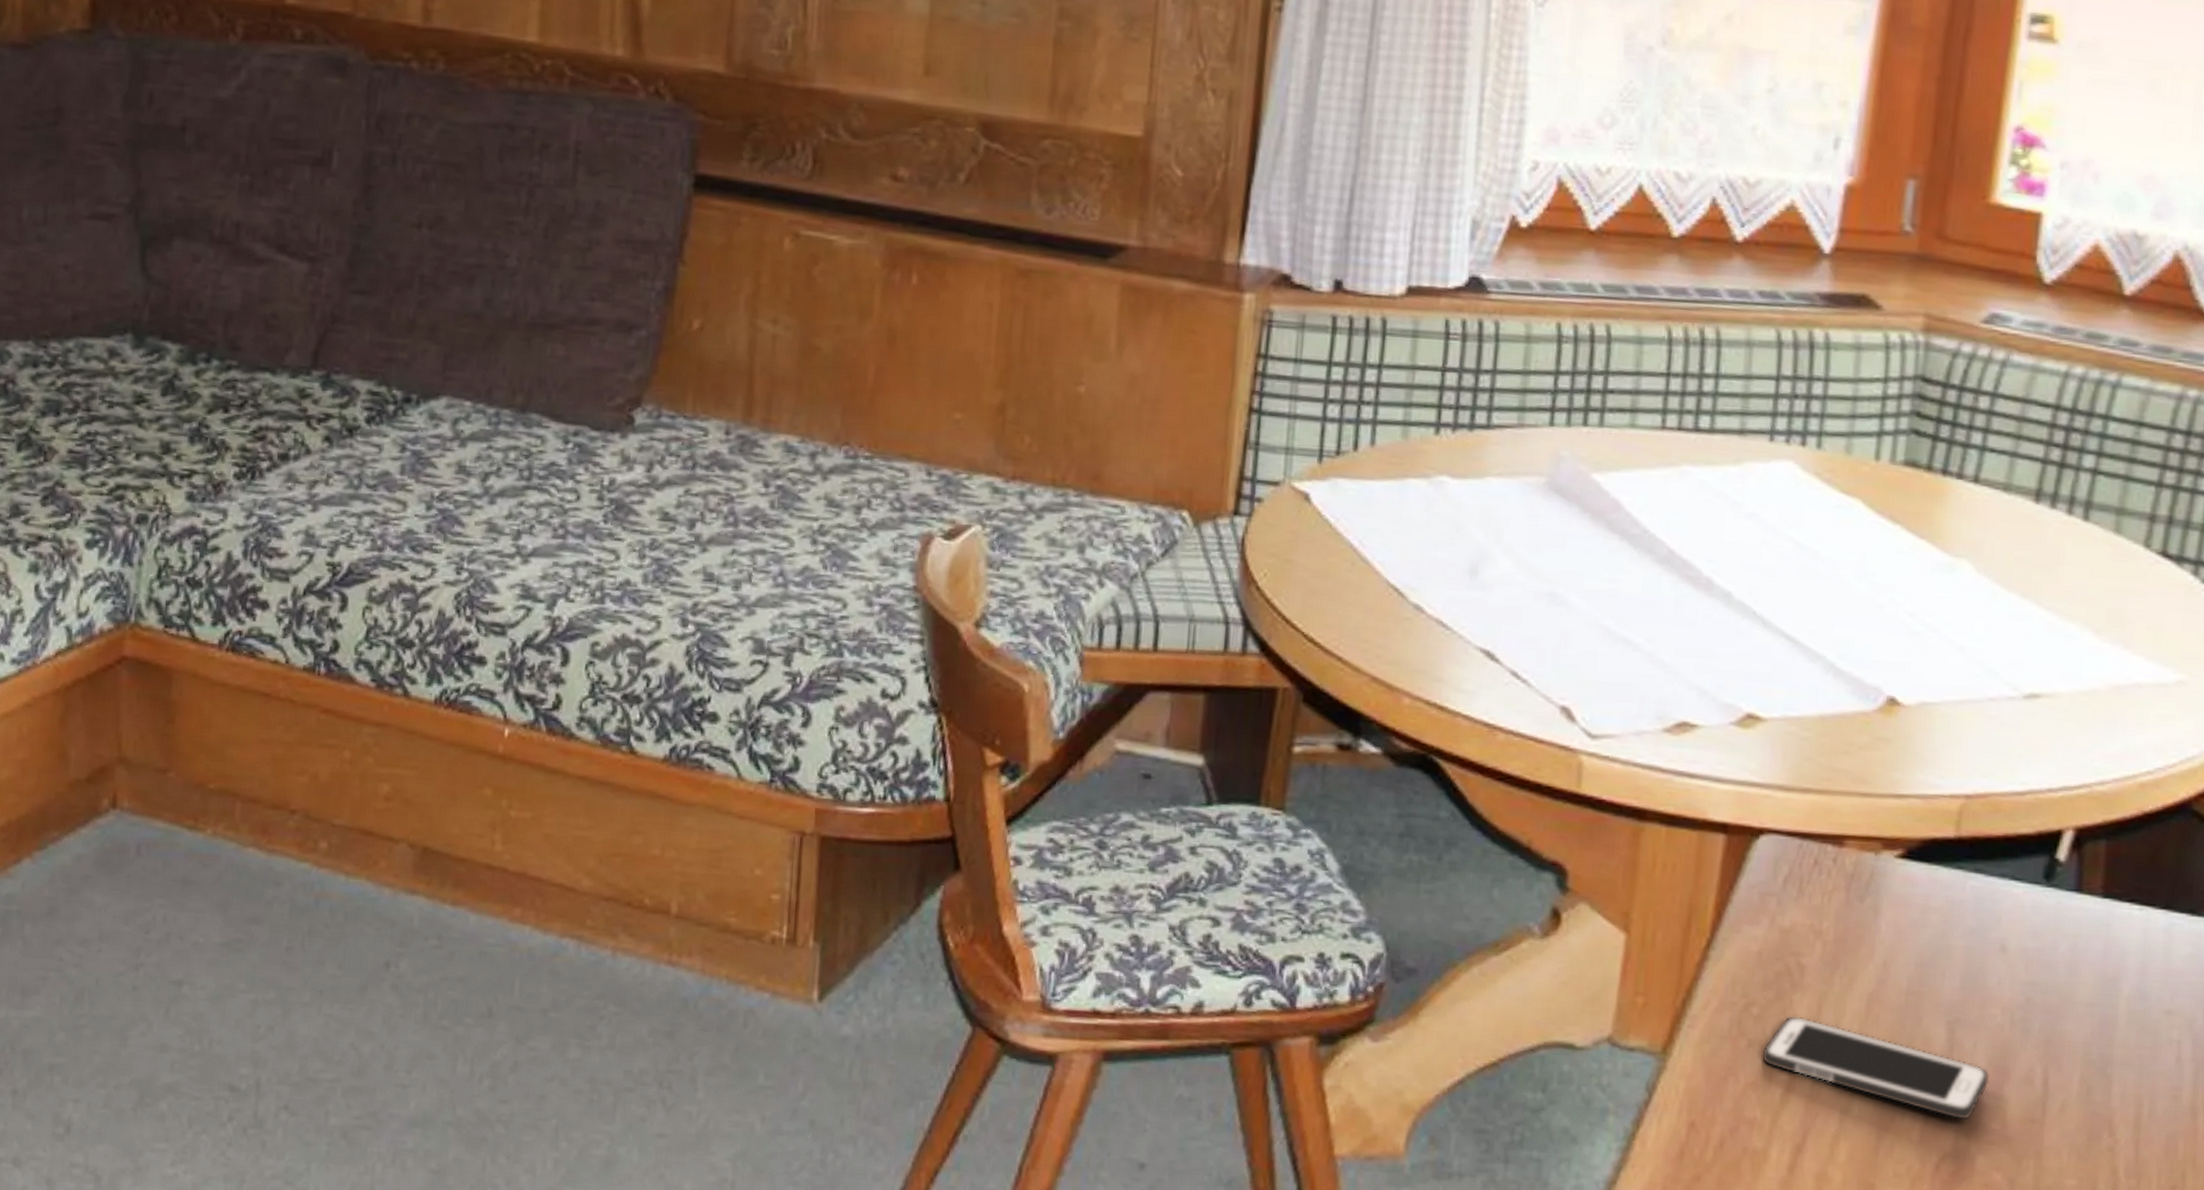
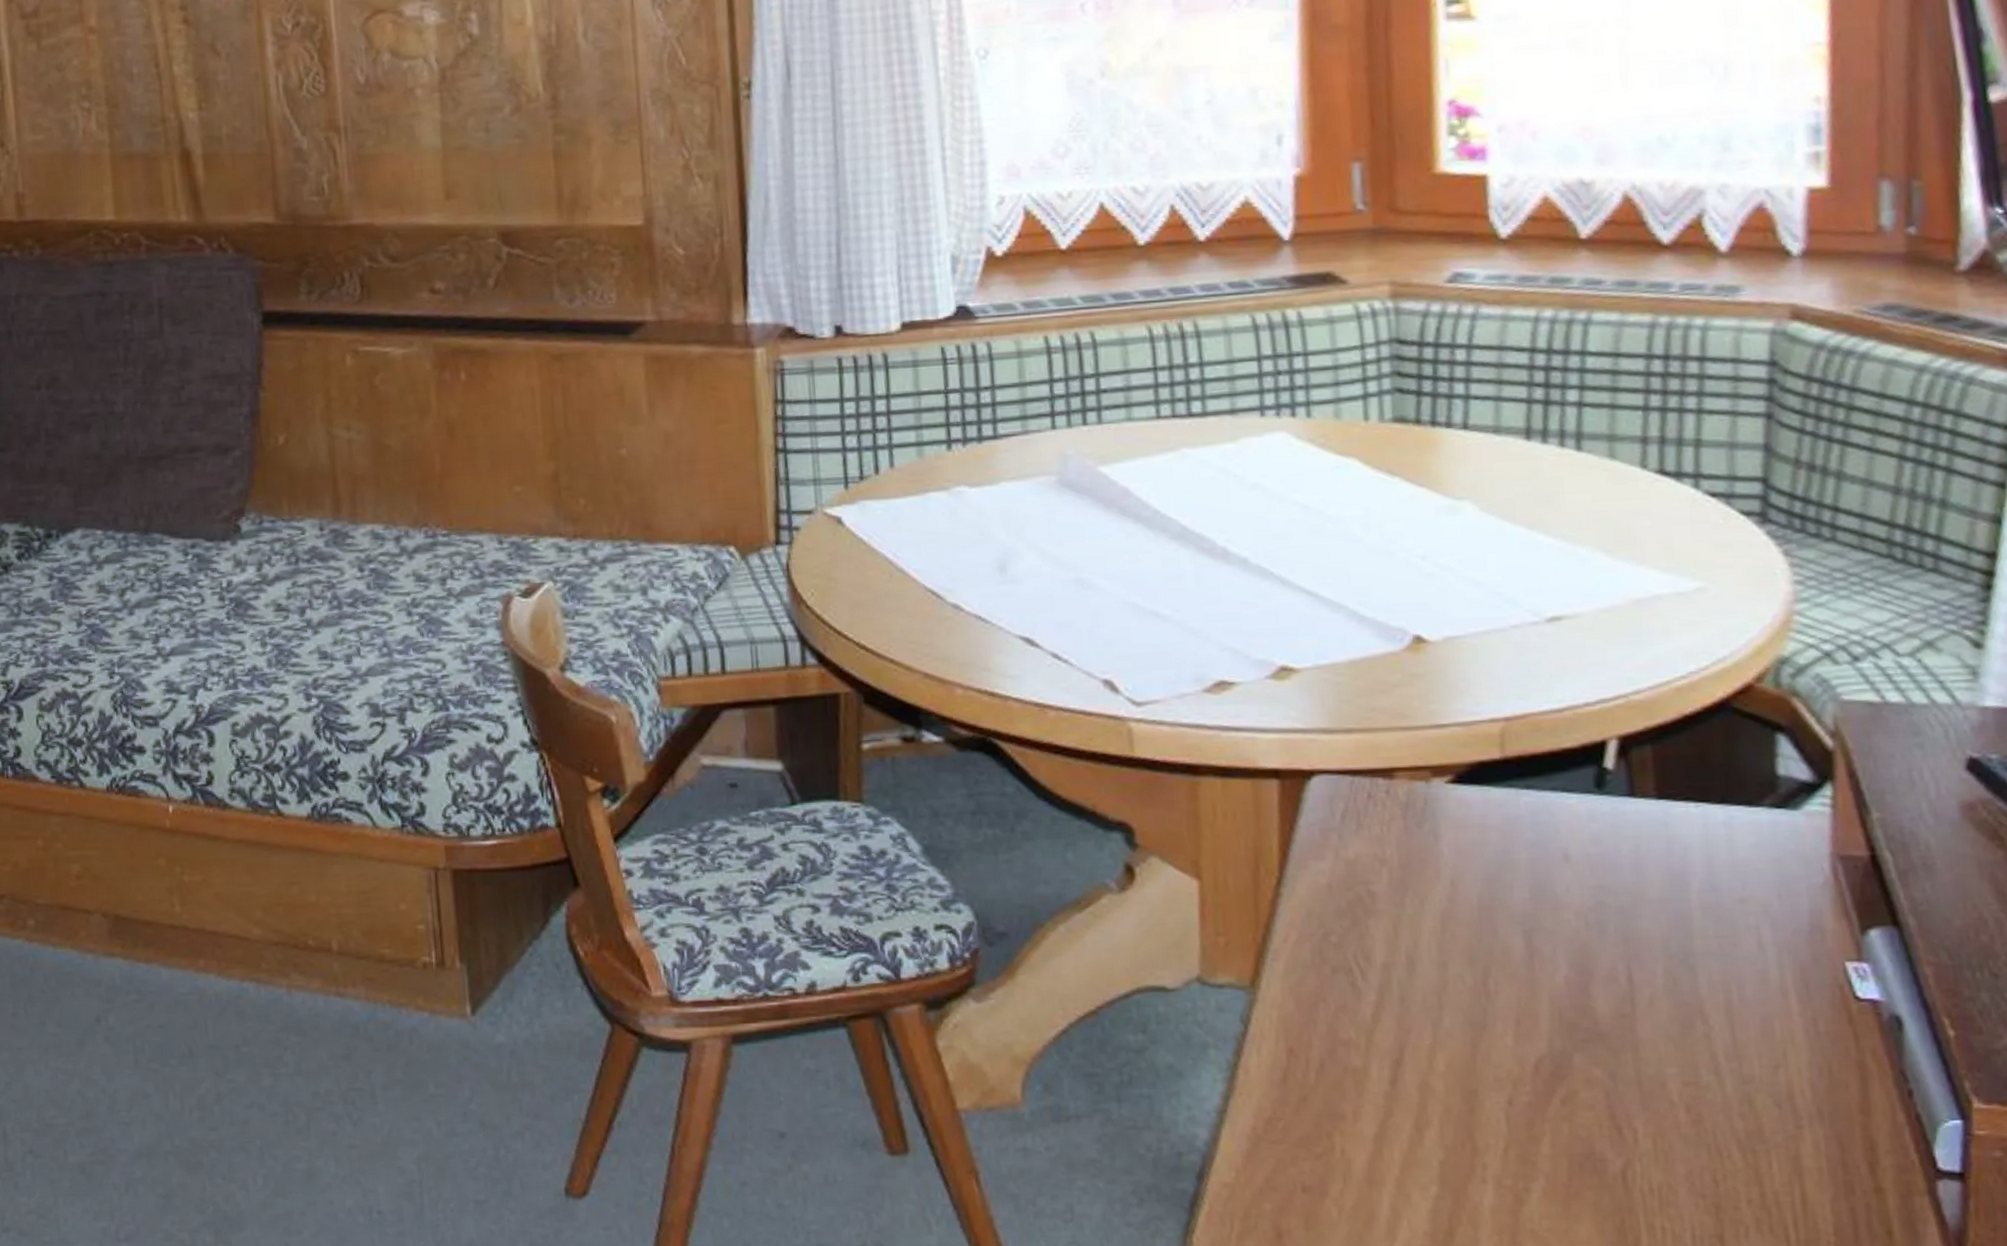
cell phone: present [1761,1014,1990,1121] -> none [1346,939,1574,1022]

